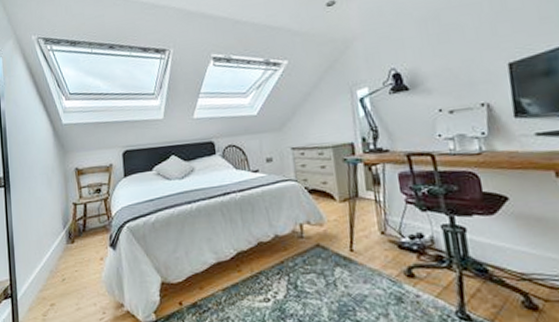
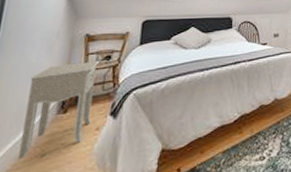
nightstand: none [40,194,95,282] -> present [18,61,100,160]

